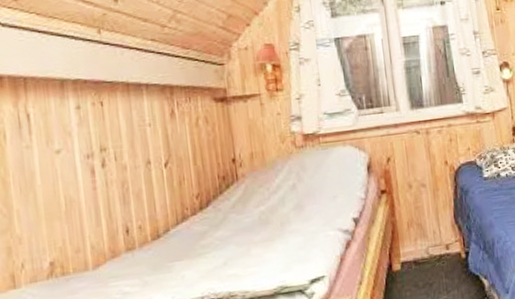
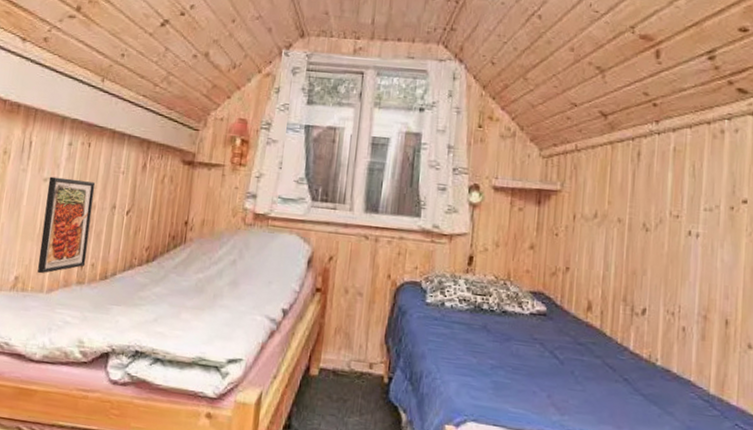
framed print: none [62,142,131,252] -> present [38,176,96,274]

